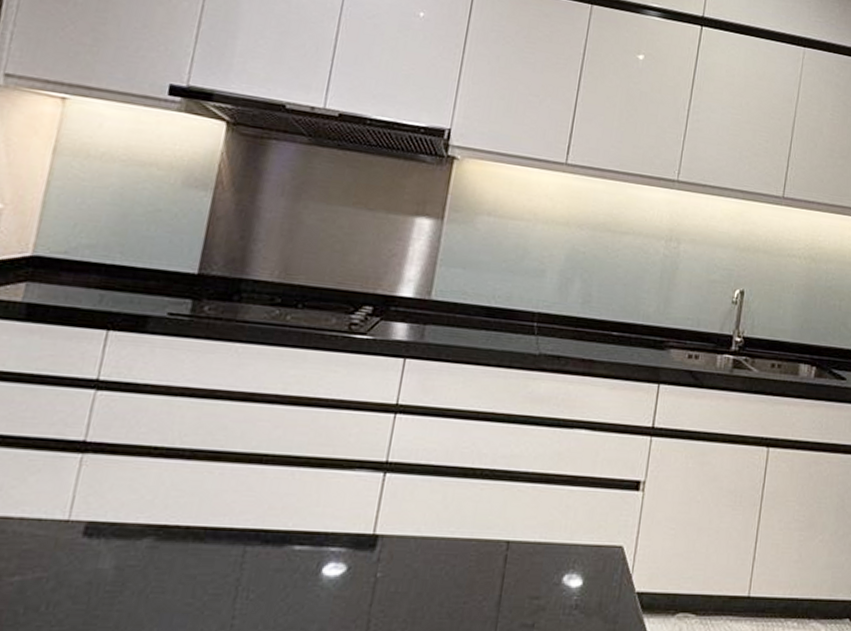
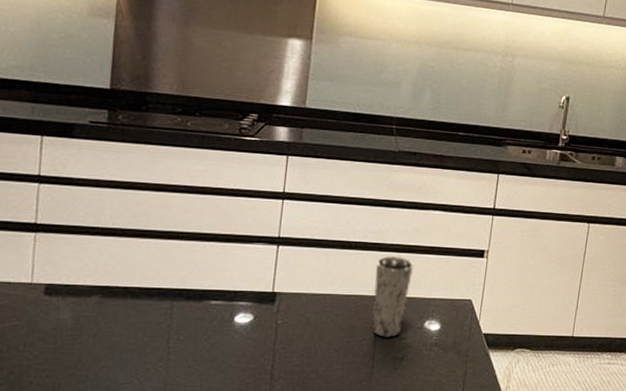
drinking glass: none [495,486,553,597] -> present [371,255,414,337]

